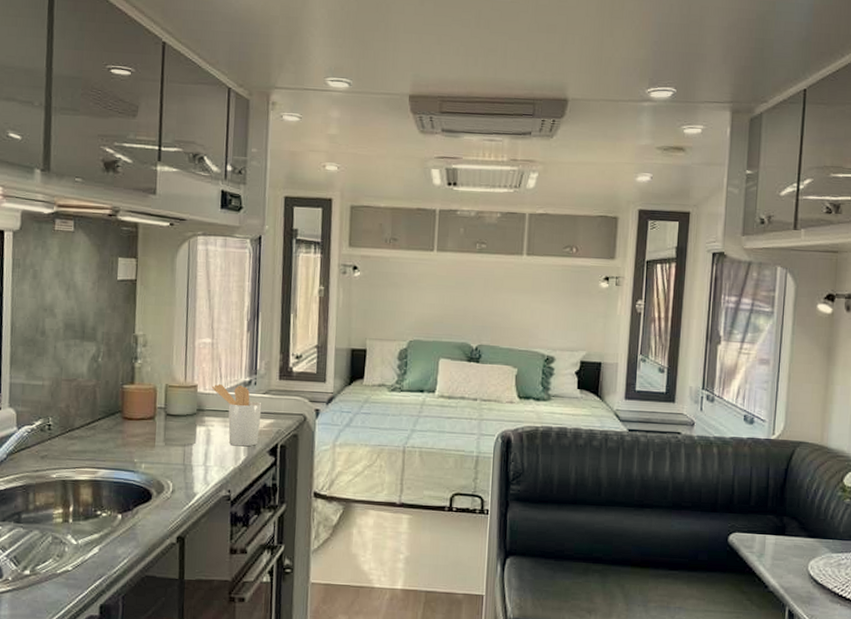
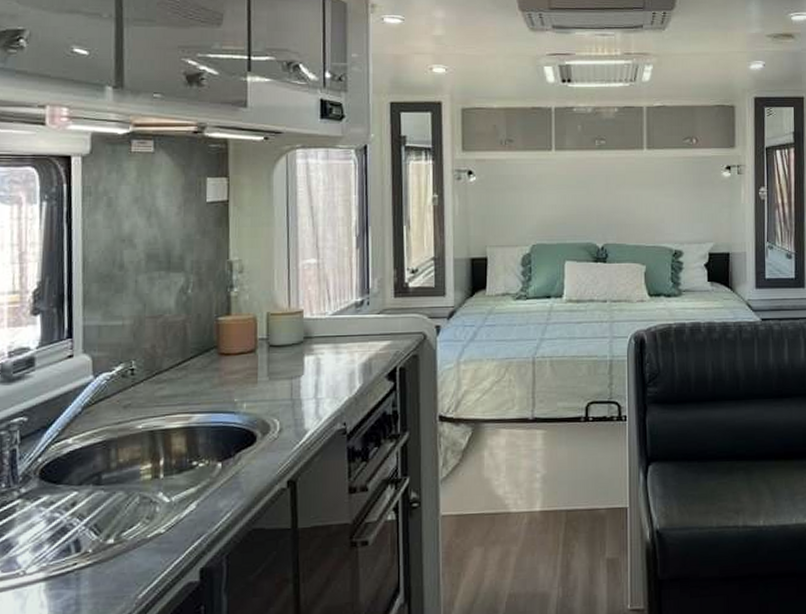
utensil holder: present [211,383,262,447] -> none [319,307,377,374]

